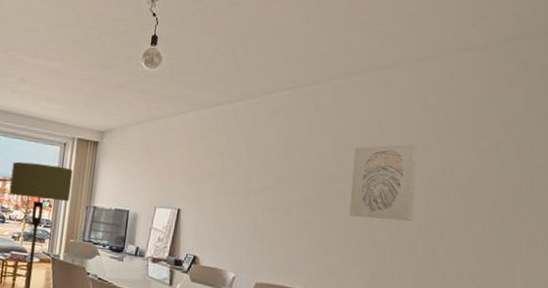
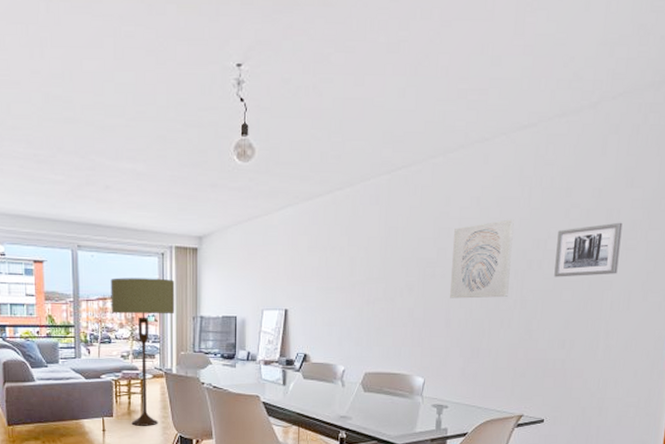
wall art: none [462,157,536,210] -> present [554,222,623,277]

